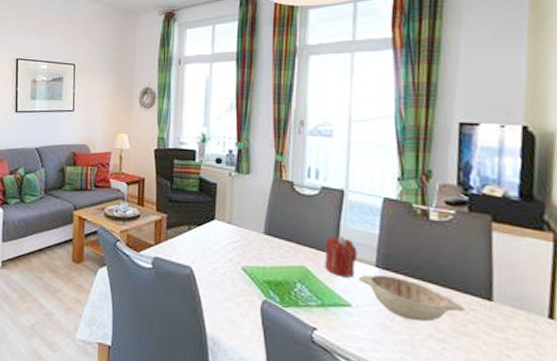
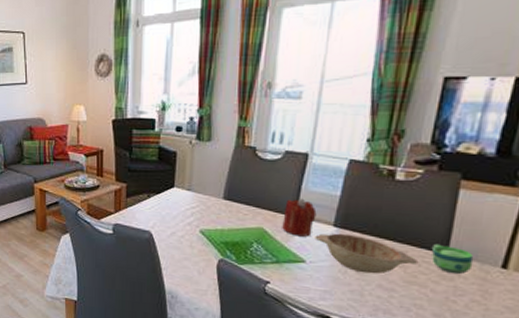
cup: none [475,289,520,325] -> present [431,243,474,275]

